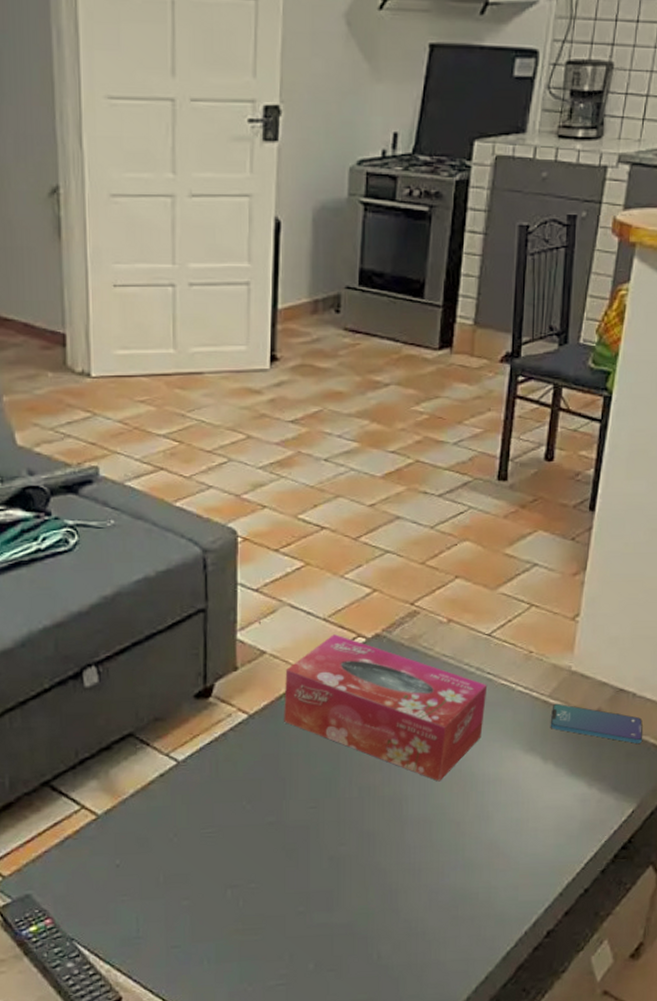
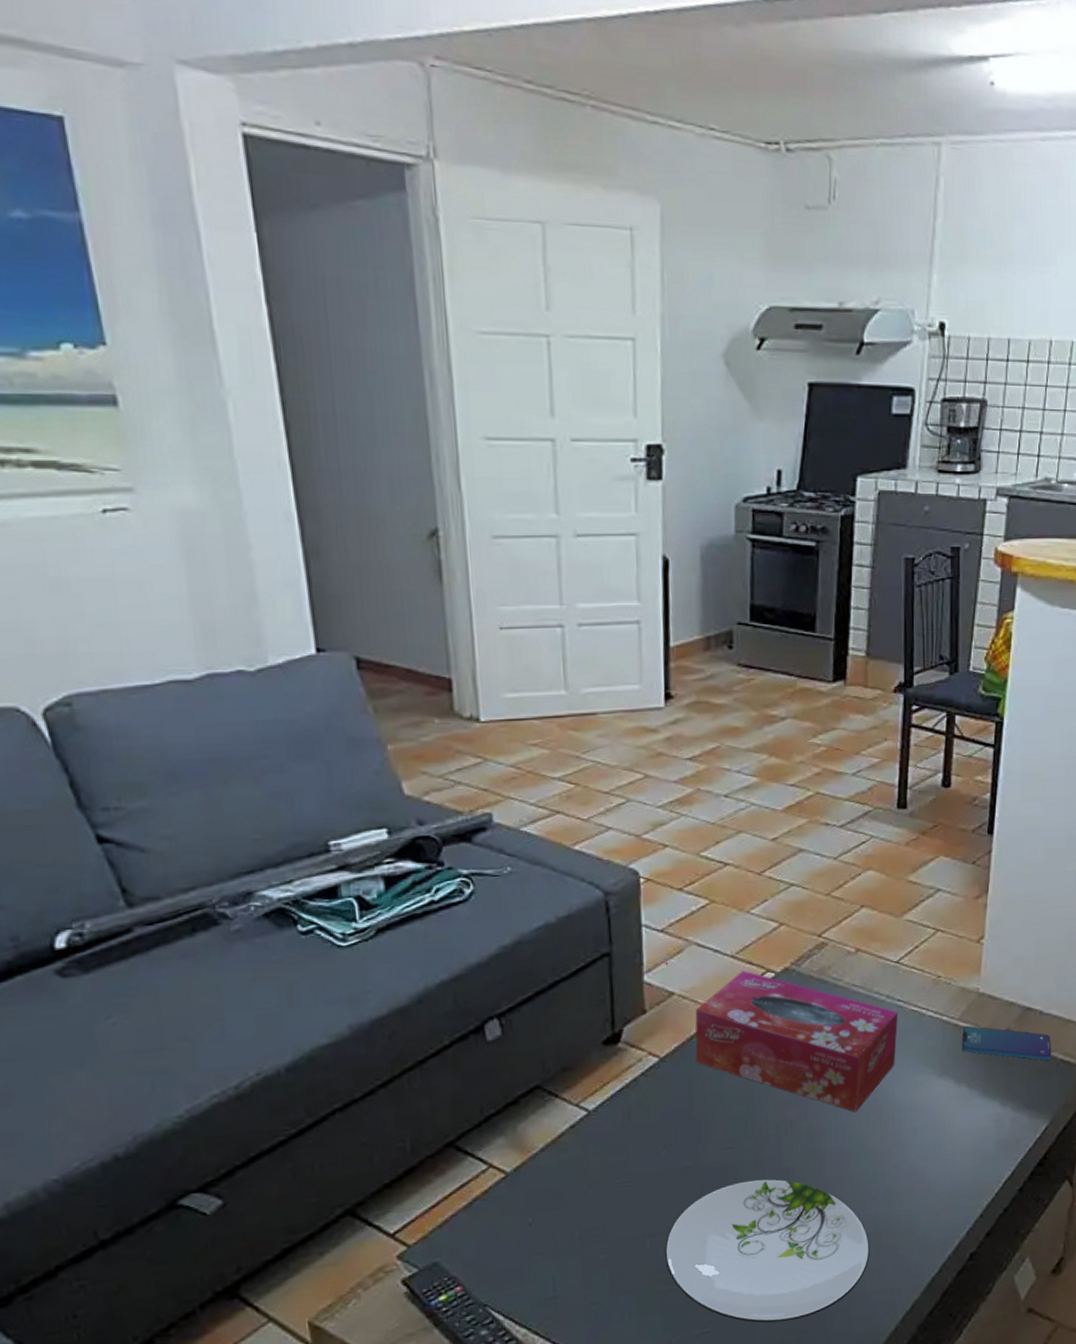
plate: none [245,840,446,981] -> present [665,1179,870,1323]

